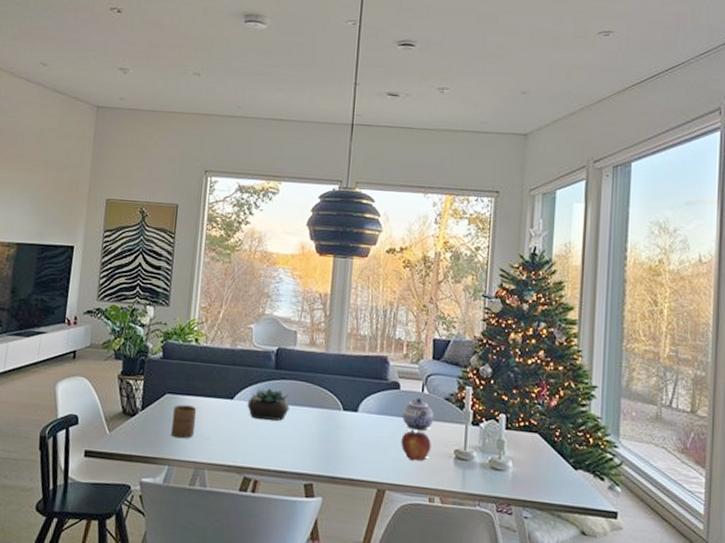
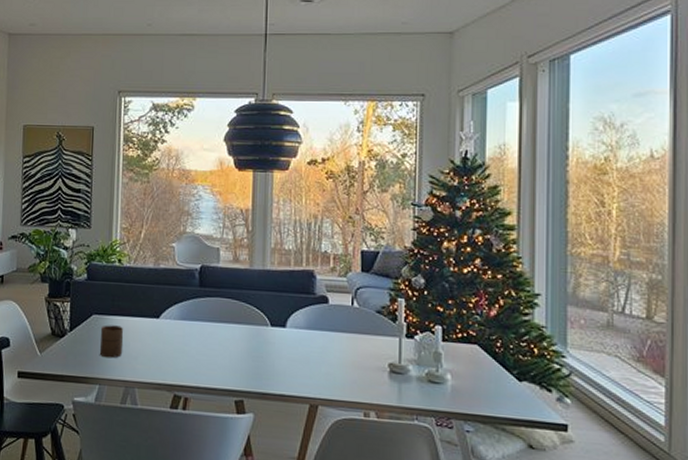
succulent plant: present [247,388,290,421] -> none [173,306,216,338]
fruit: present [401,429,431,461] -> none [332,343,364,376]
teapot: present [403,398,433,431] -> none [333,311,365,345]

